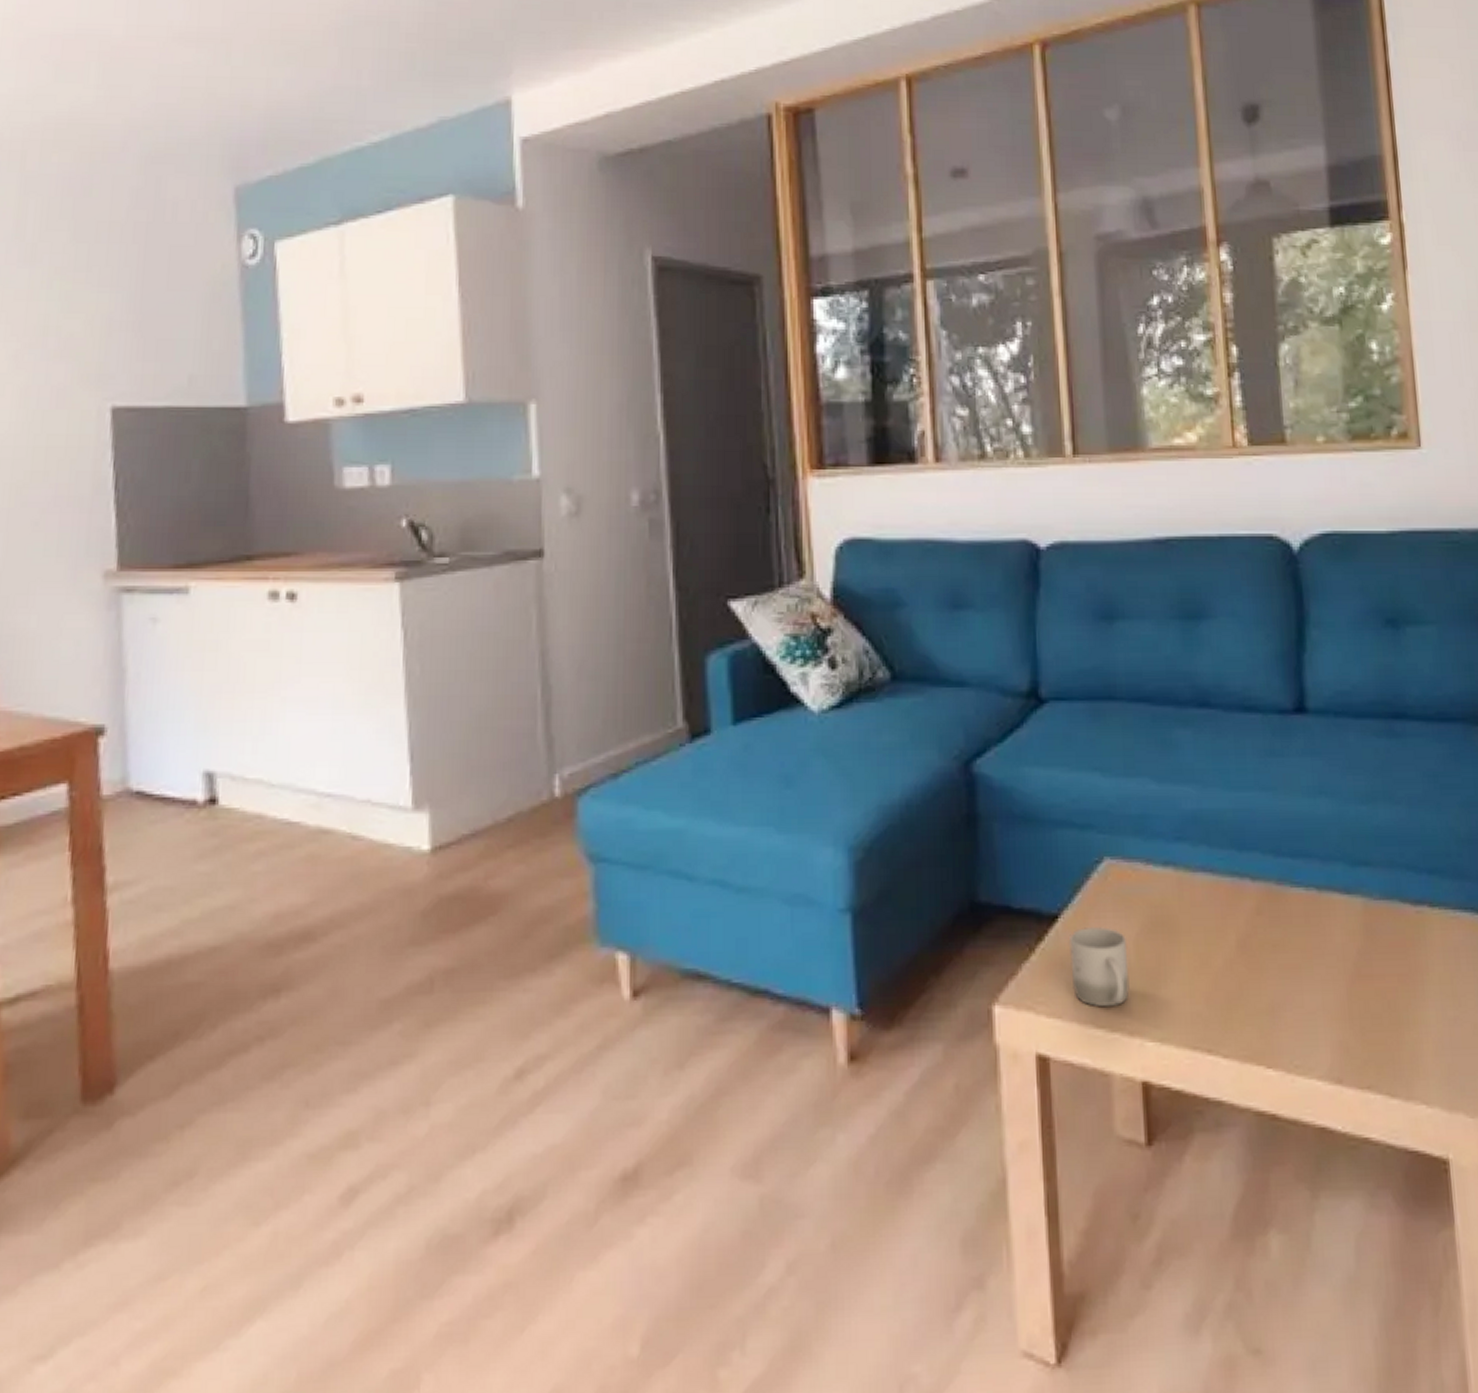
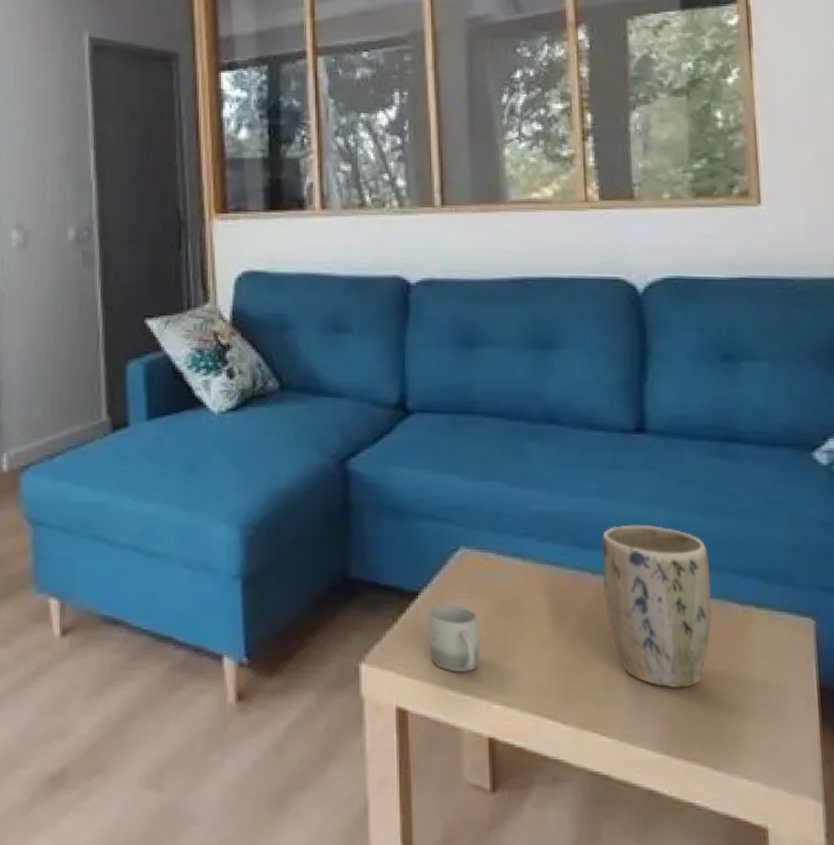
plant pot: none [1262,819,1383,1007] -> present [602,525,713,689]

